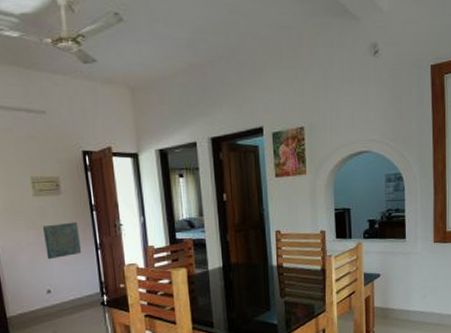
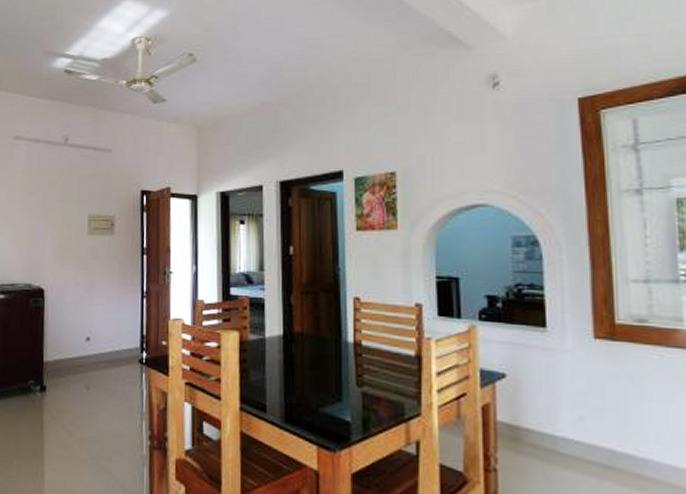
wall art: present [43,221,82,260] -> none [91,264,127,304]

